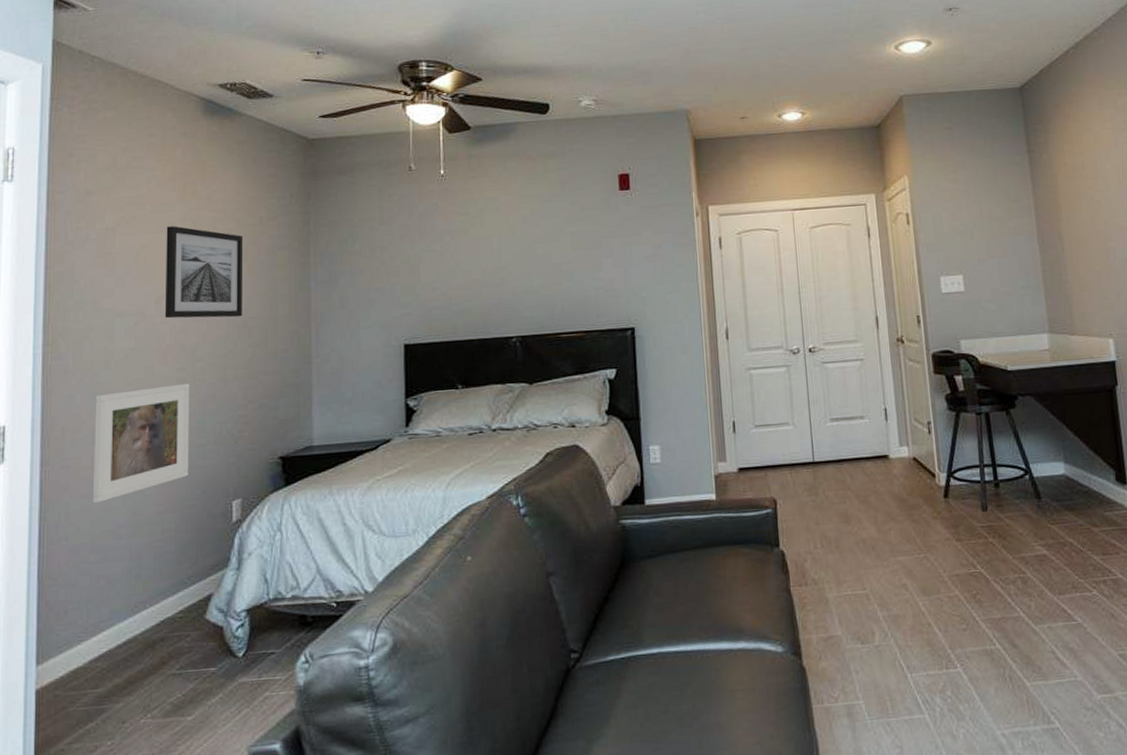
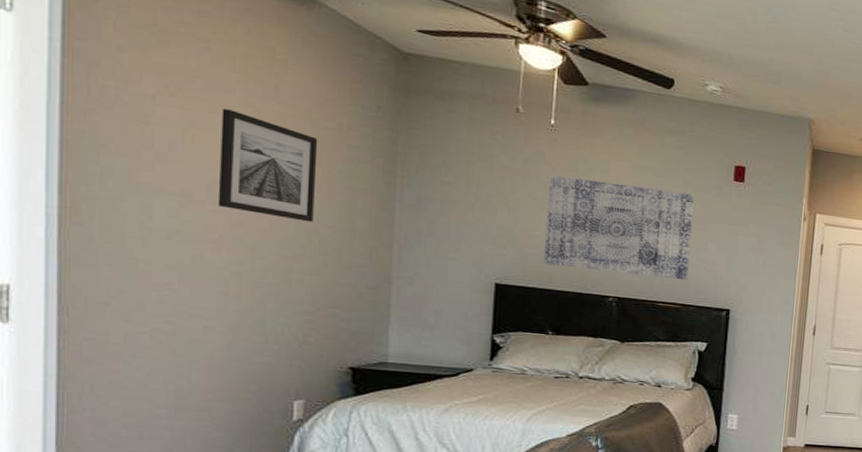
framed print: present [92,383,190,503] -> none [124,271,247,380]
wall art: none [444,213,587,316] -> present [544,174,694,280]

